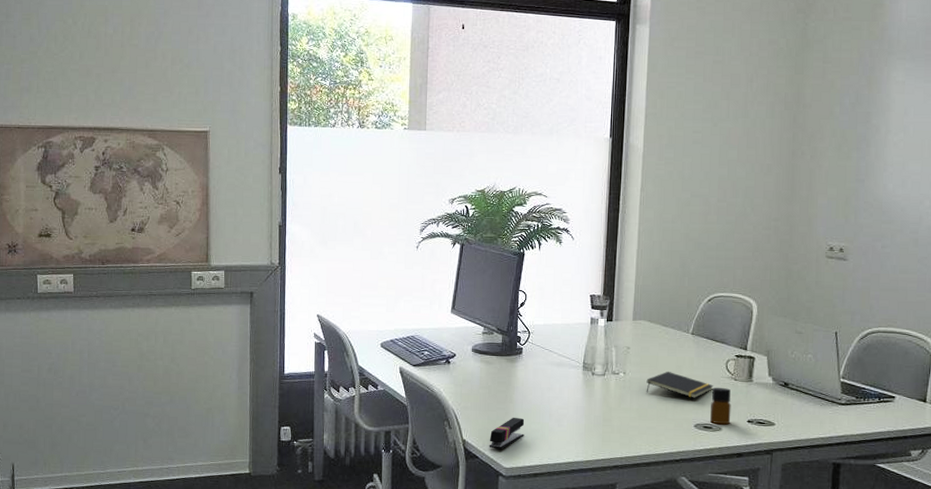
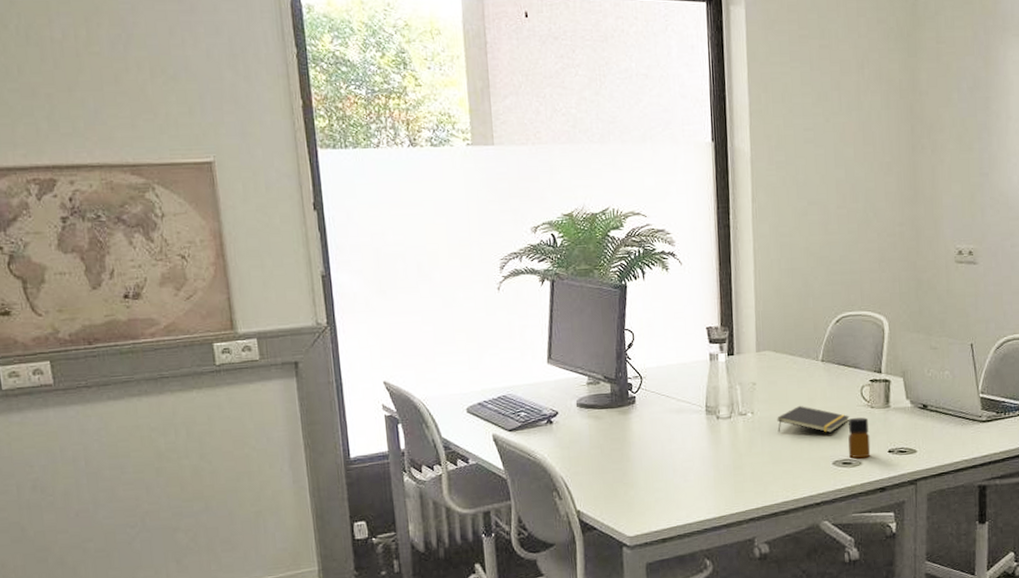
stapler: present [489,417,525,449] -> none [607,477,647,517]

